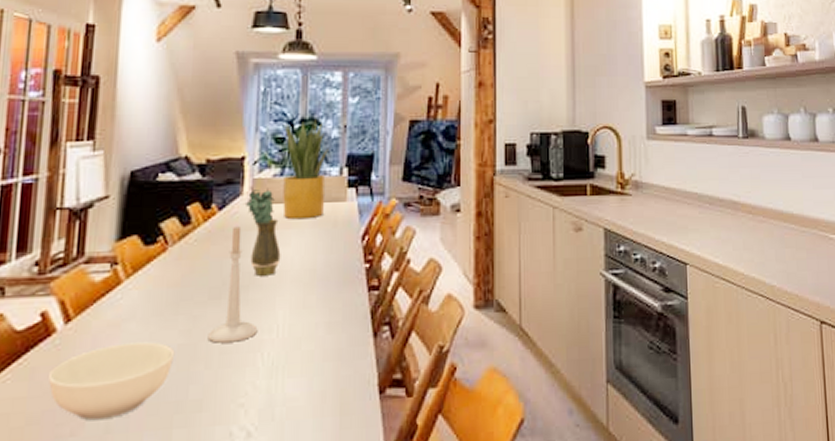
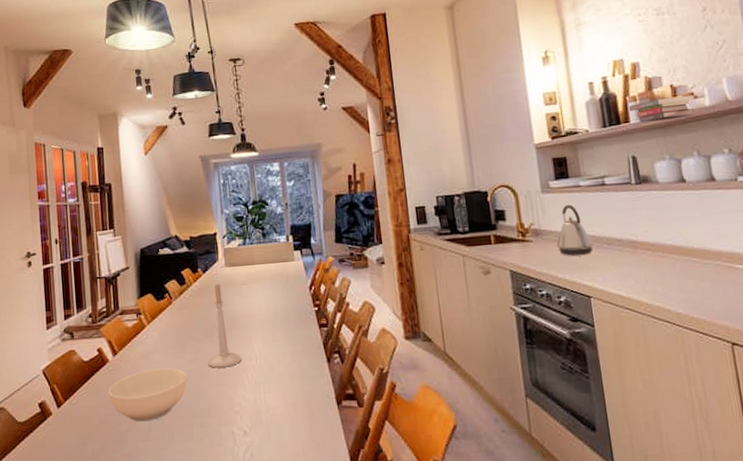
vase: present [246,186,281,276] -> none [221,254,252,319]
planter: present [282,120,330,220] -> none [241,201,279,277]
kettle: none [657,155,695,216] -> present [556,204,594,257]
books: none [743,46,806,71] -> present [628,94,695,123]

